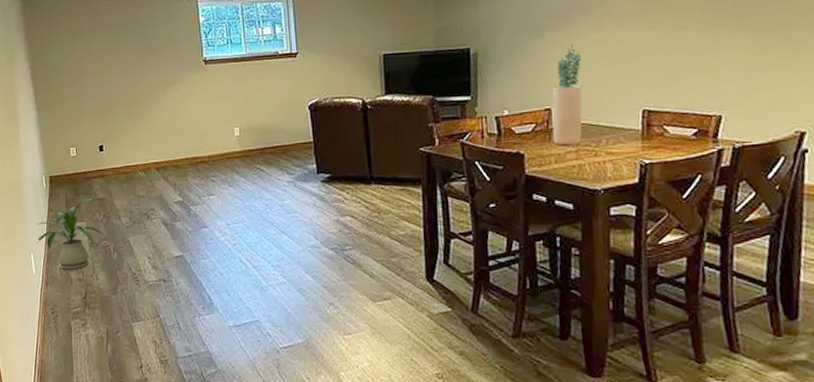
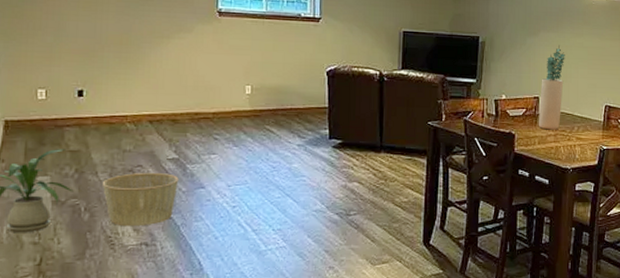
basket: none [125,215,185,265] -> present [103,173,179,227]

